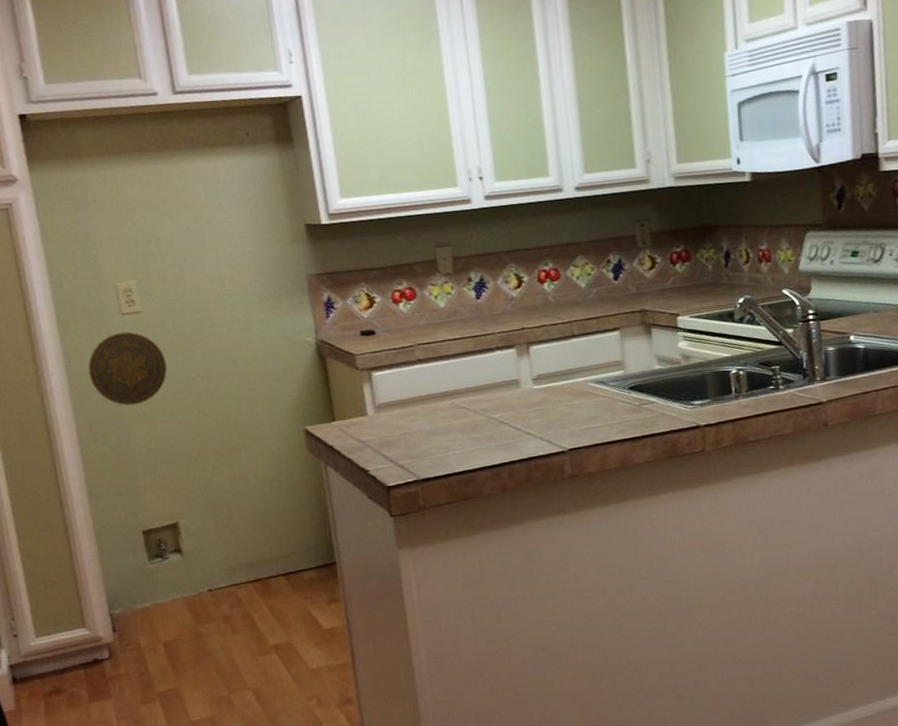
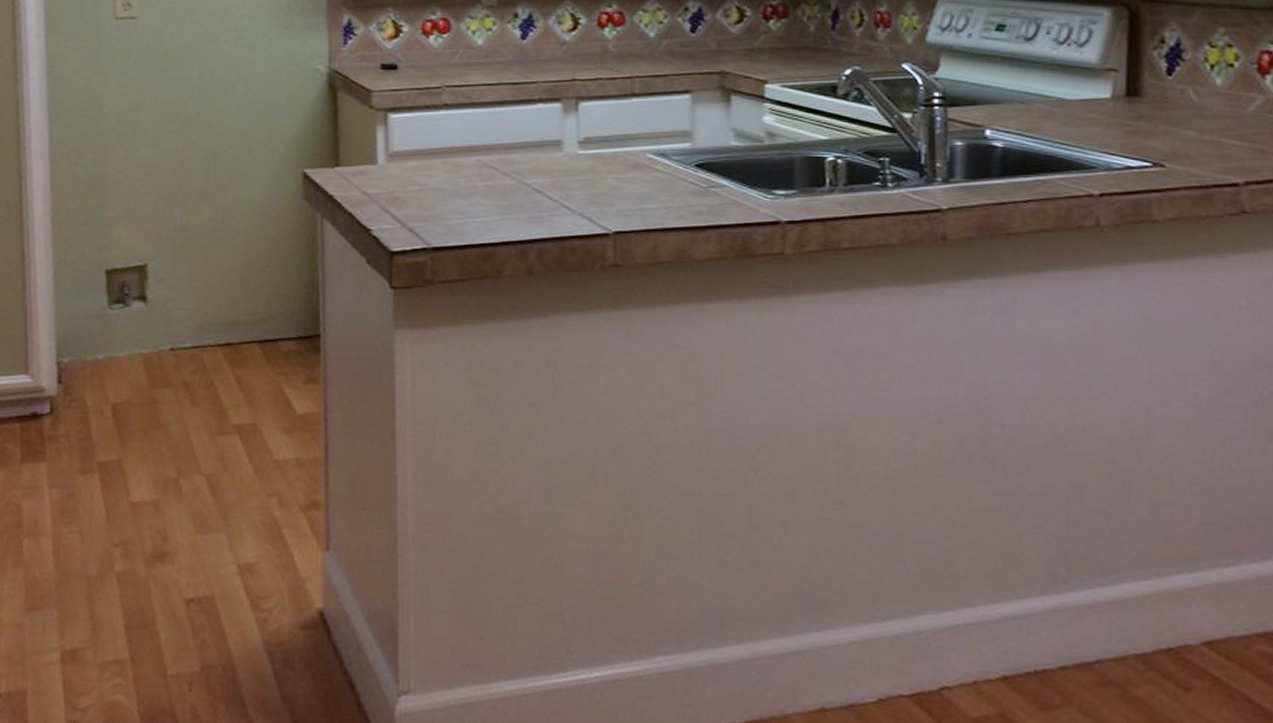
decorative plate: present [88,331,167,406] -> none [71,37,157,123]

